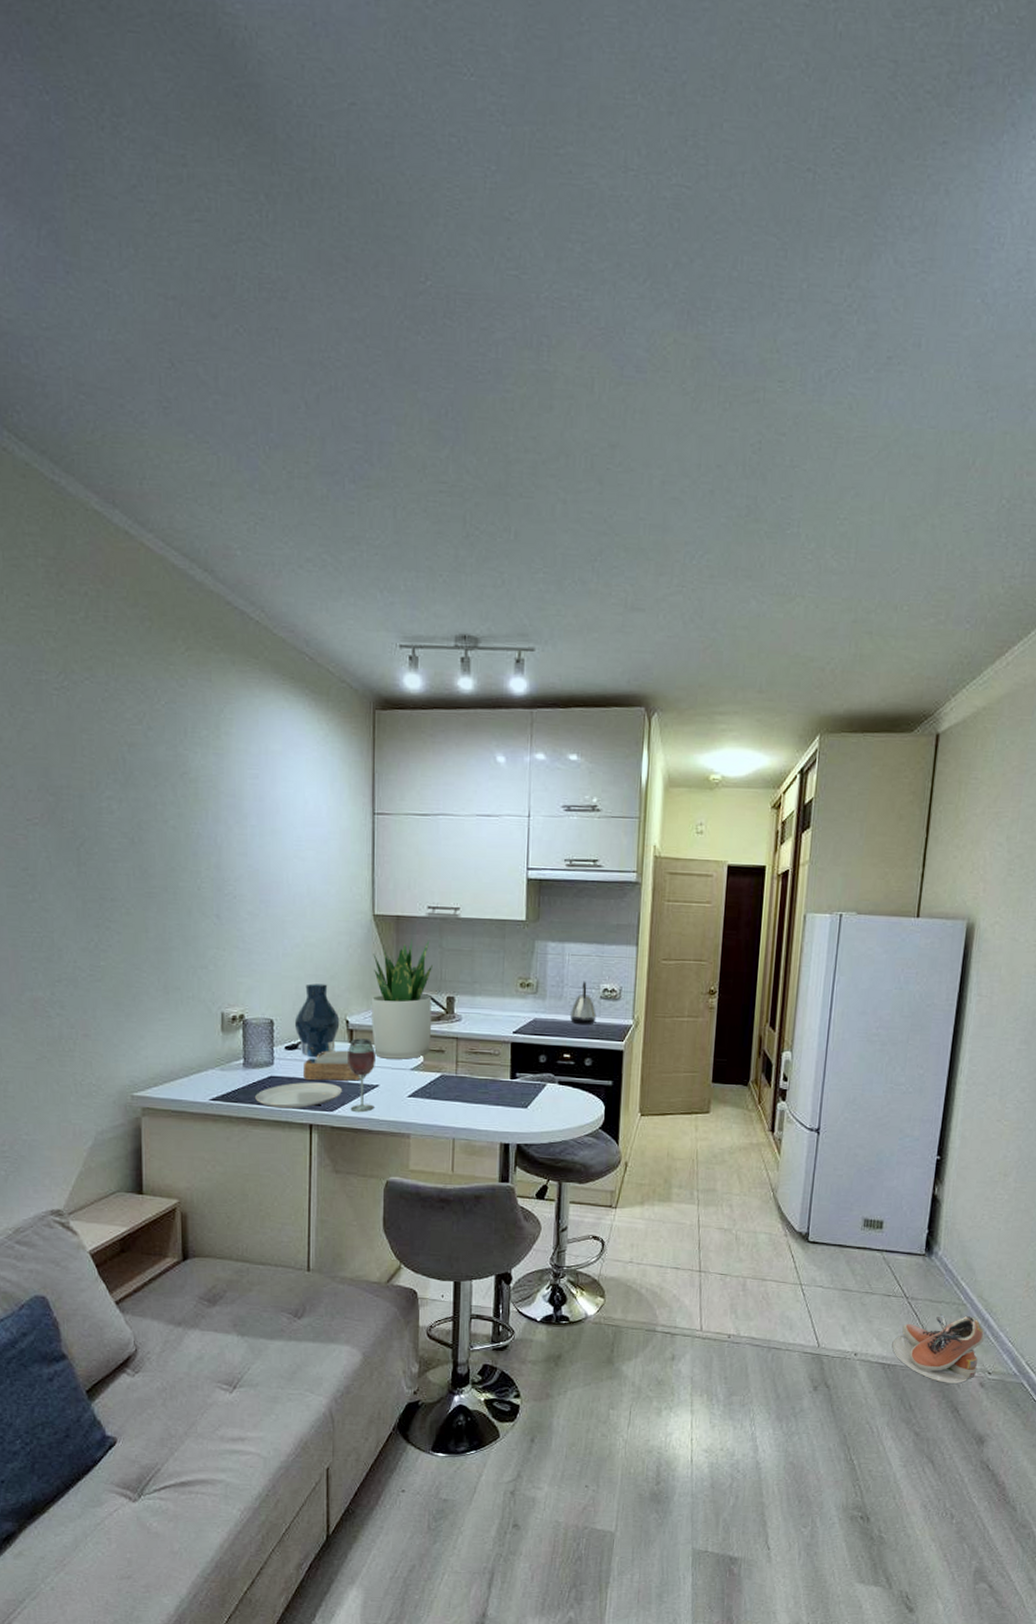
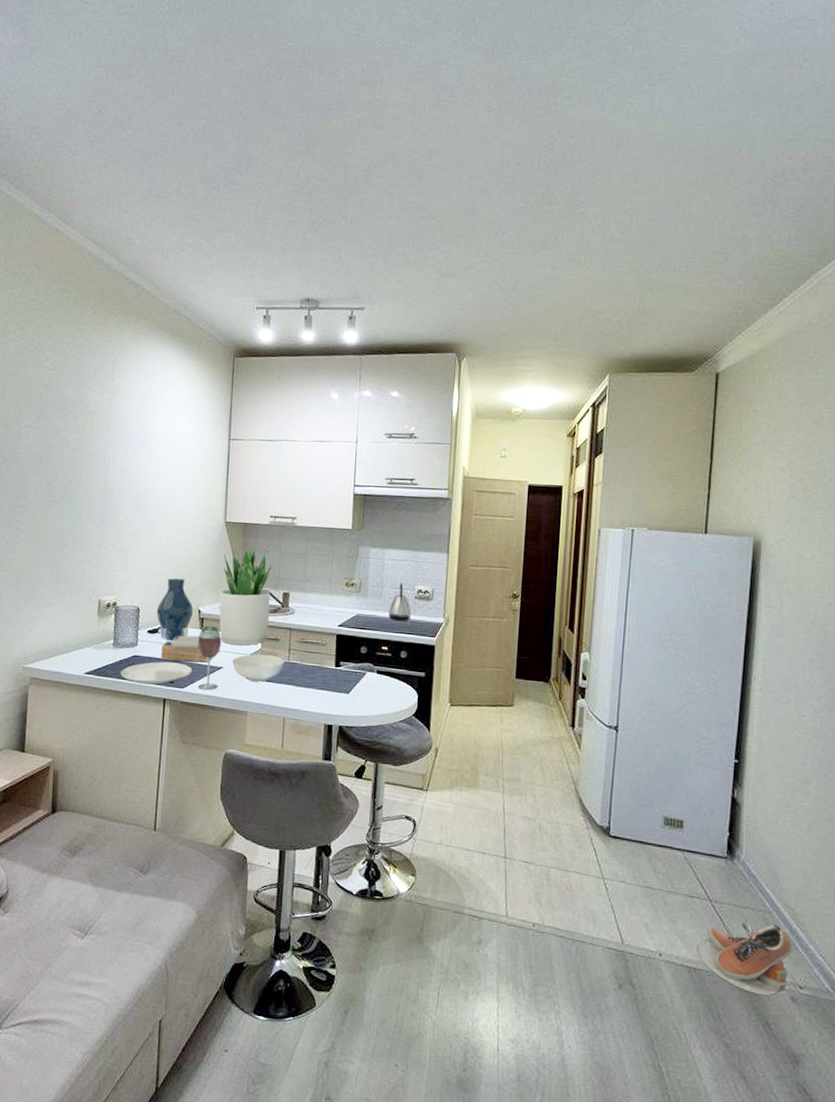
bowl: none [390,1068,453,1100] -> present [232,654,285,682]

